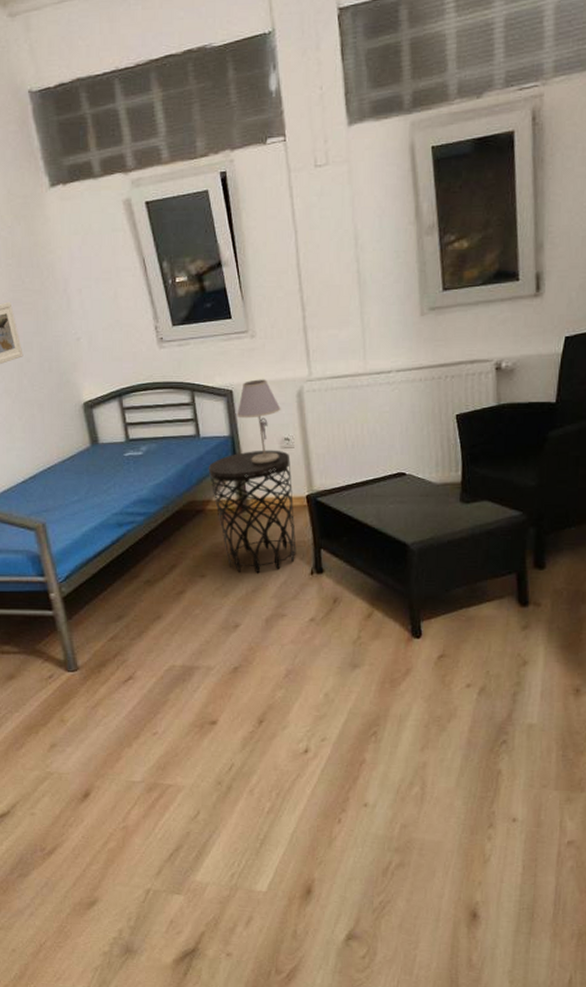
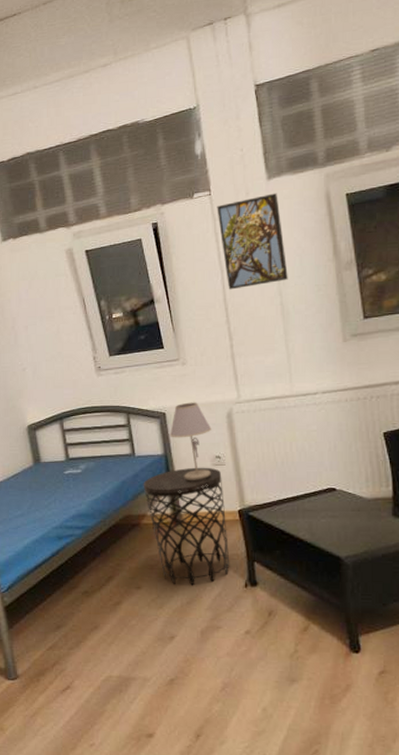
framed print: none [292,142,366,254] -> present [217,193,288,290]

